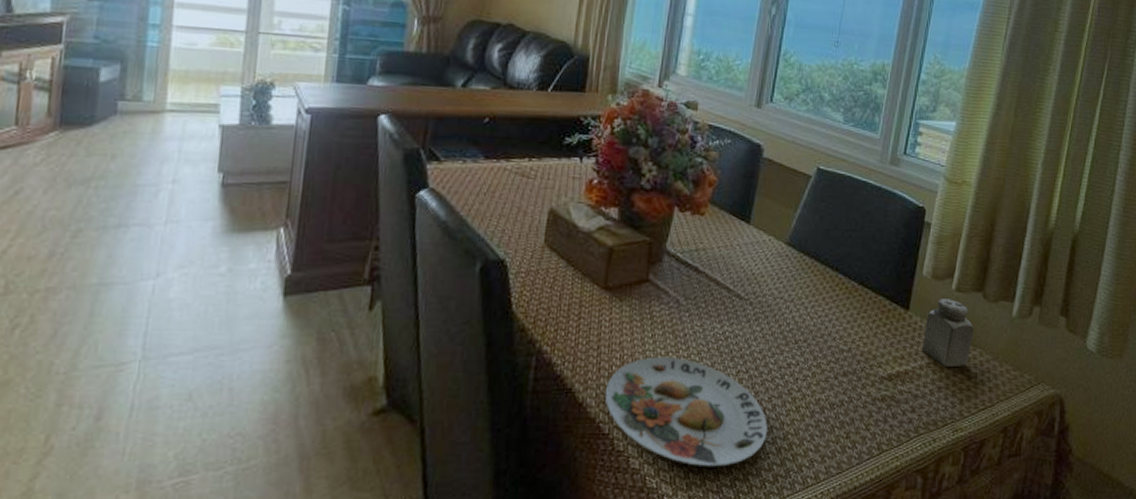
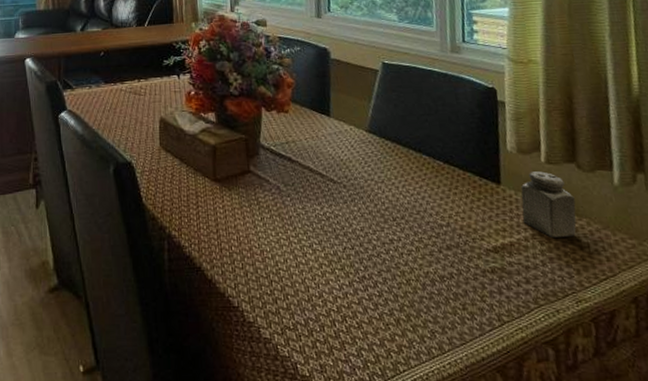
plate: present [604,356,767,467] -> none [229,237,384,337]

